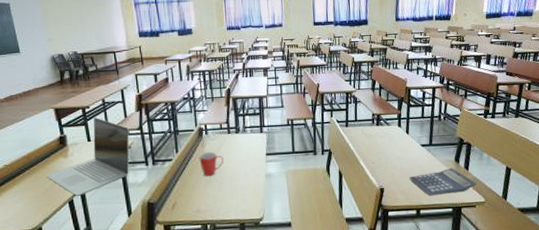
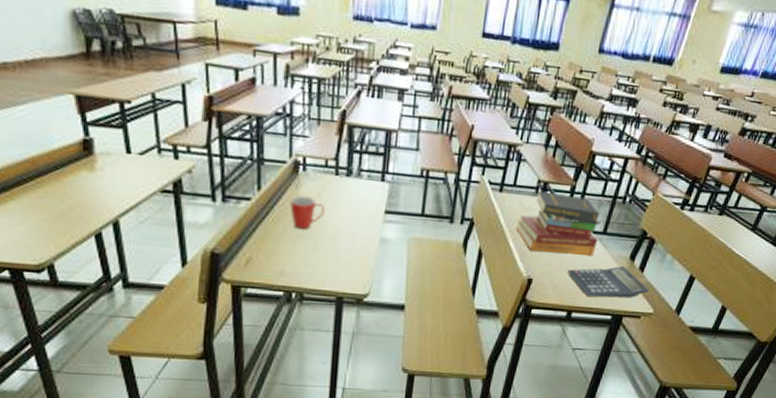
laptop: present [46,117,130,197] -> none [61,118,190,230]
books: none [363,121,428,167] -> present [516,190,602,256]

